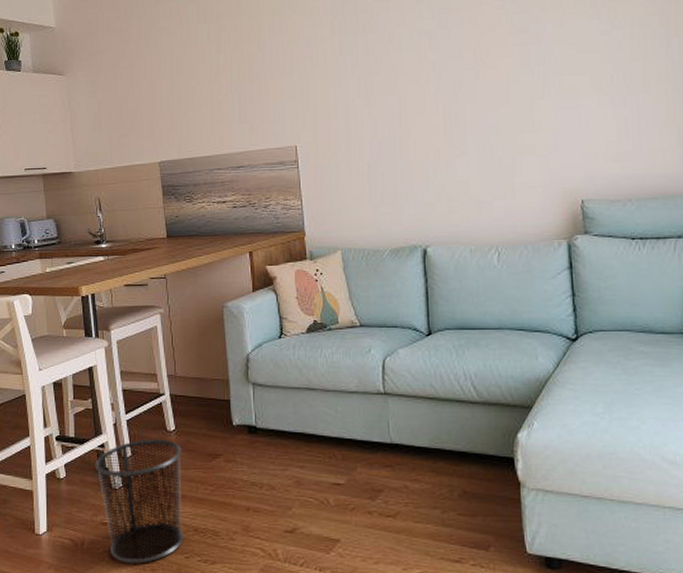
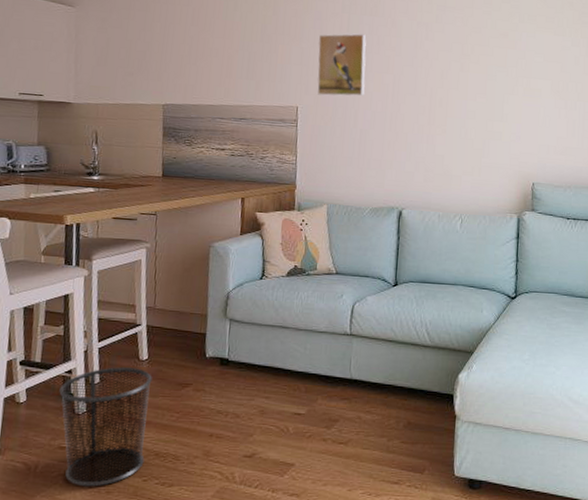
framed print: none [311,55,367,130] -> present [317,34,367,96]

